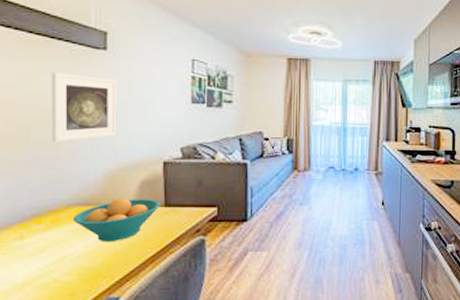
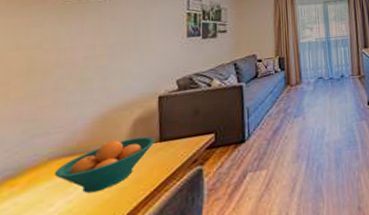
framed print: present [51,72,117,143] -> none [35,23,112,95]

